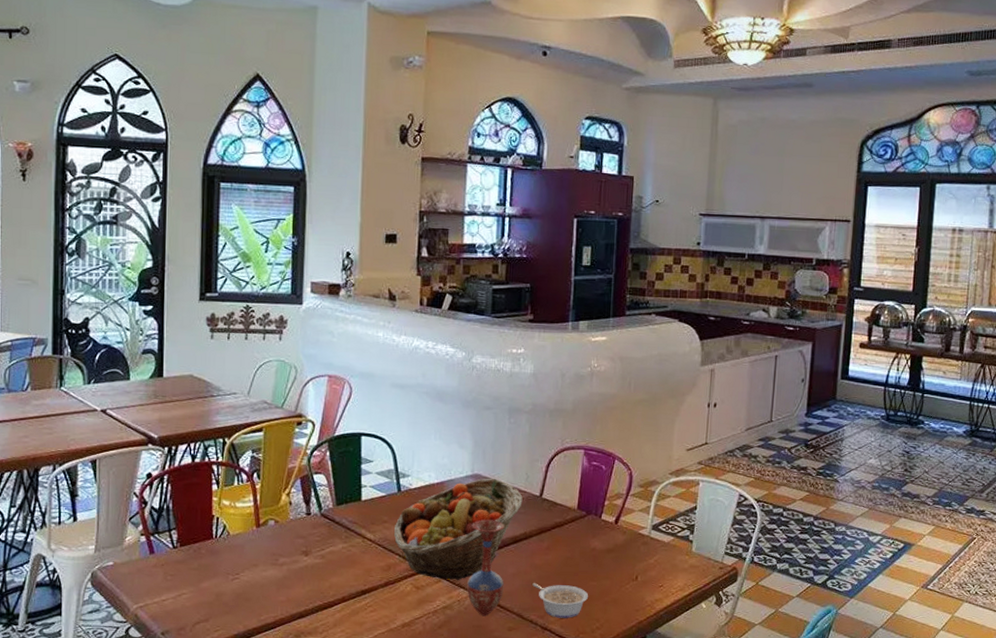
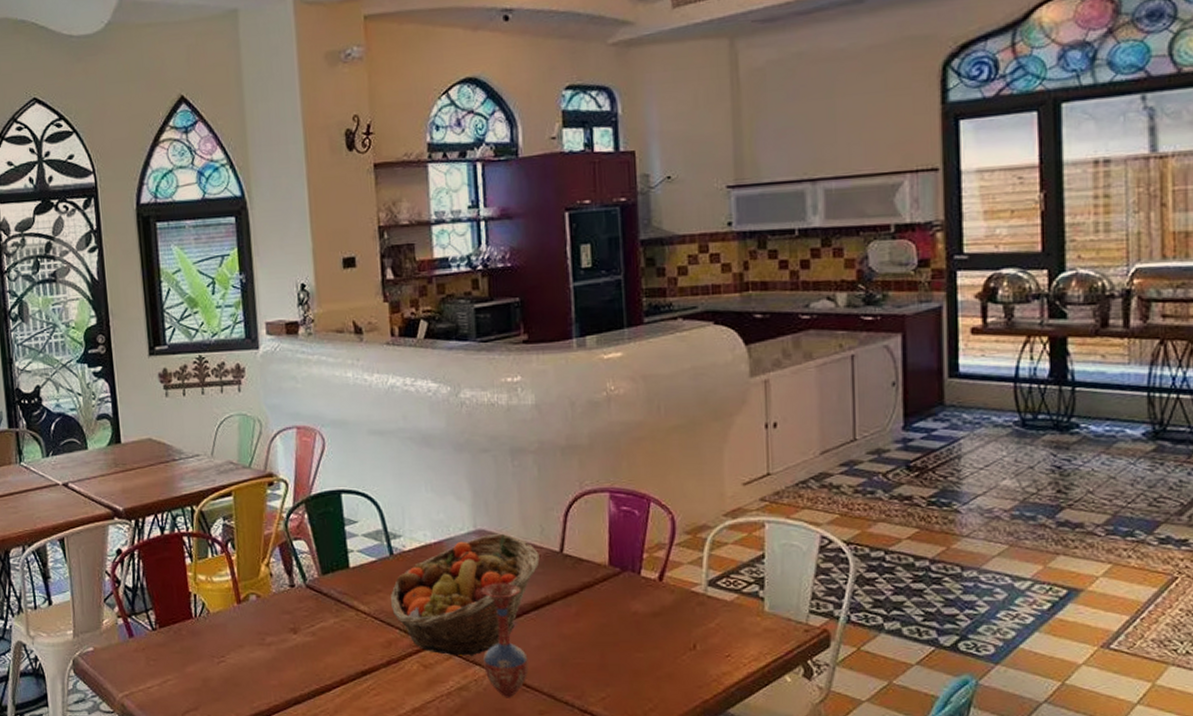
legume: present [532,583,588,618] -> none [563,657,634,698]

